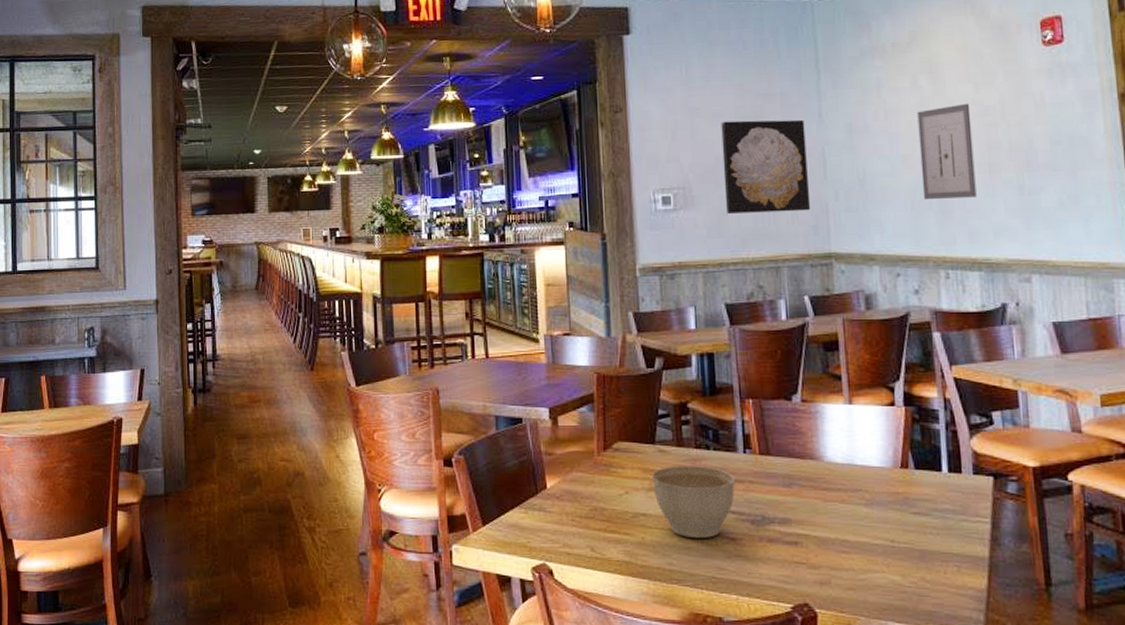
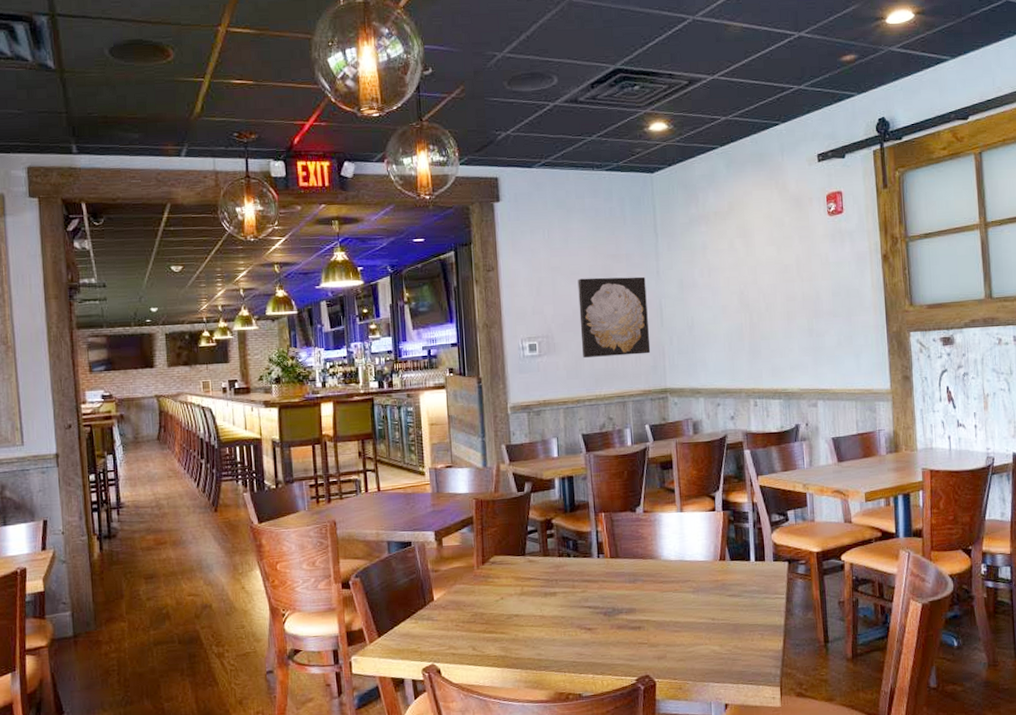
planter bowl: present [651,466,735,538] -> none [522,571,591,631]
wall art: present [917,103,977,200] -> none [733,263,778,343]

